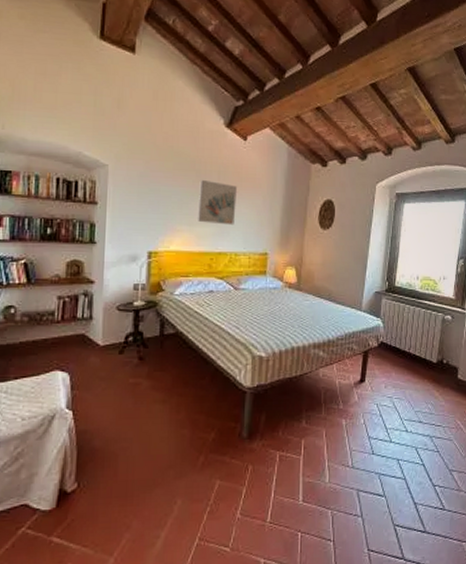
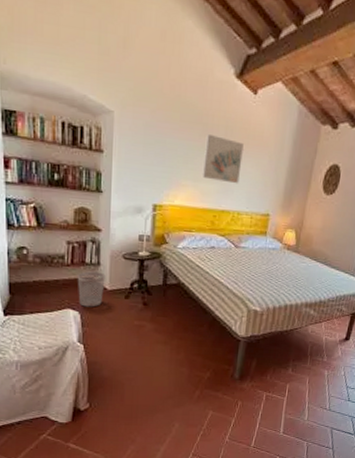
wastebasket: none [67,327,98,367] -> present [77,271,106,307]

